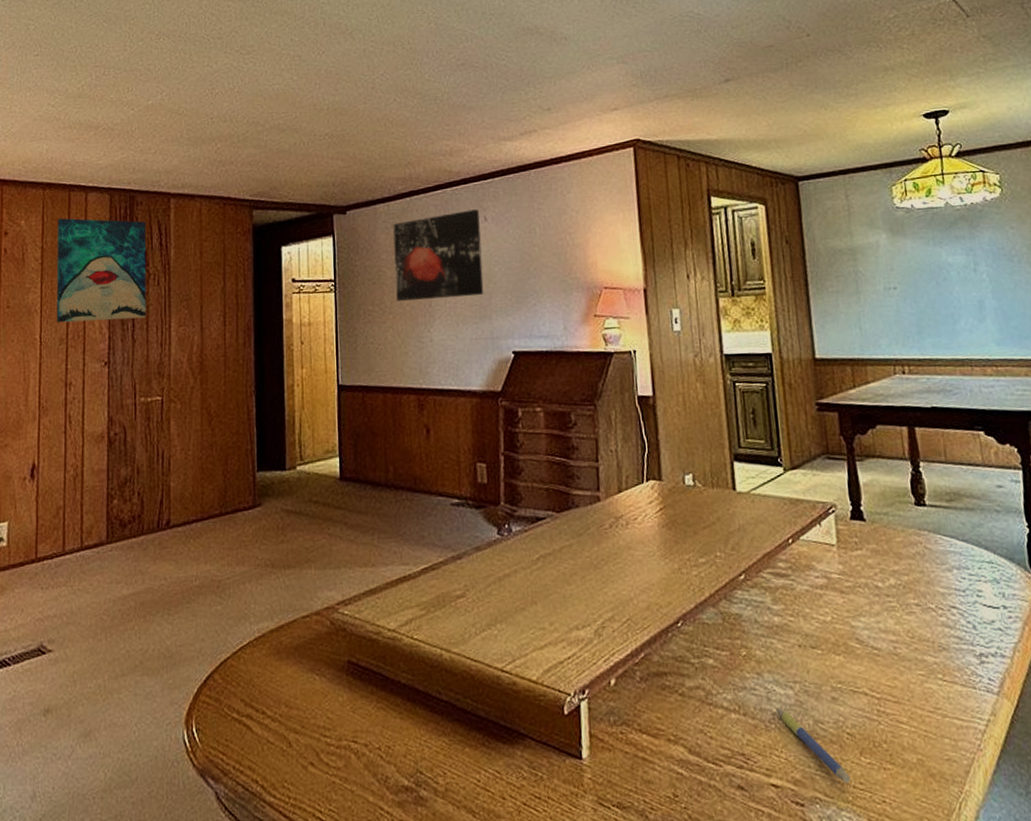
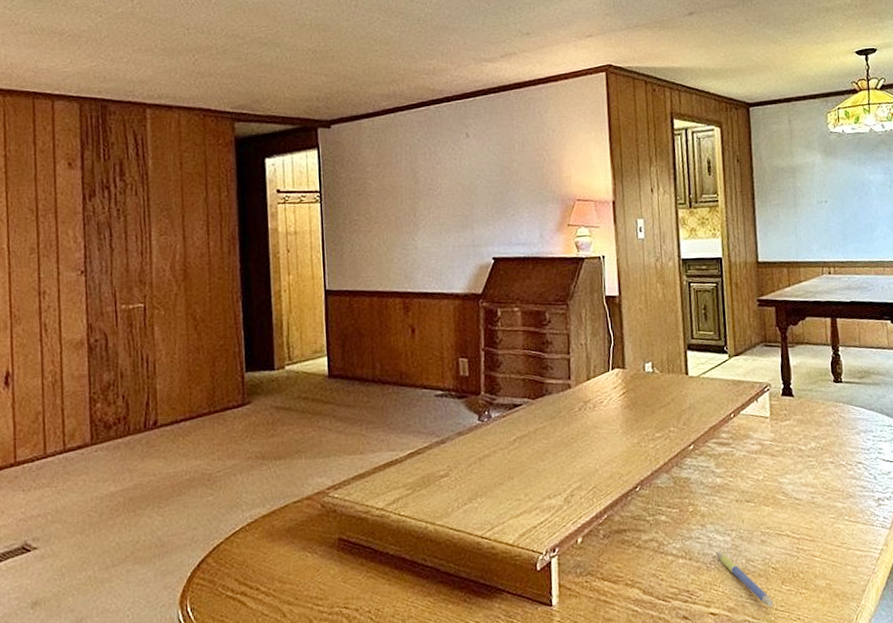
wall art: present [56,218,147,323] -> none [21,126,124,232]
wall art: present [393,209,484,301] -> none [378,126,466,212]

